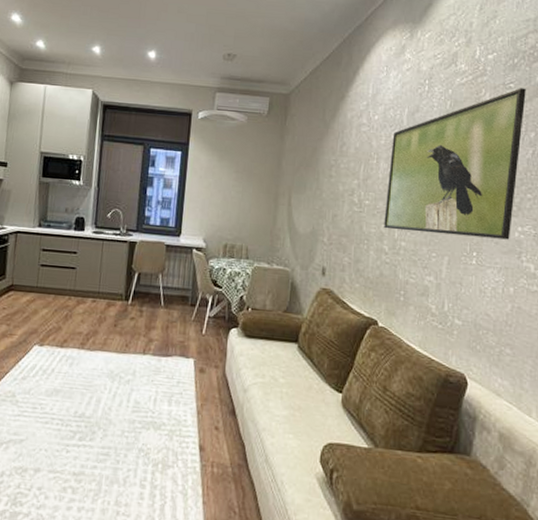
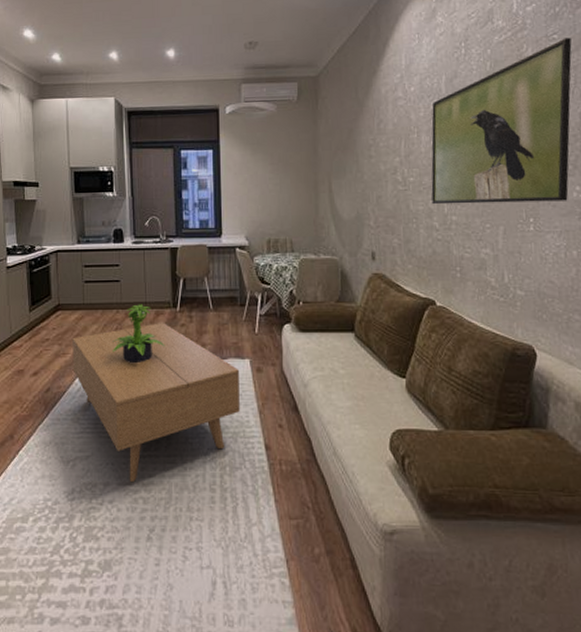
coffee table: none [18,313,183,471] -> present [72,323,240,483]
potted plant: none [60,293,113,351] -> present [113,304,165,362]

